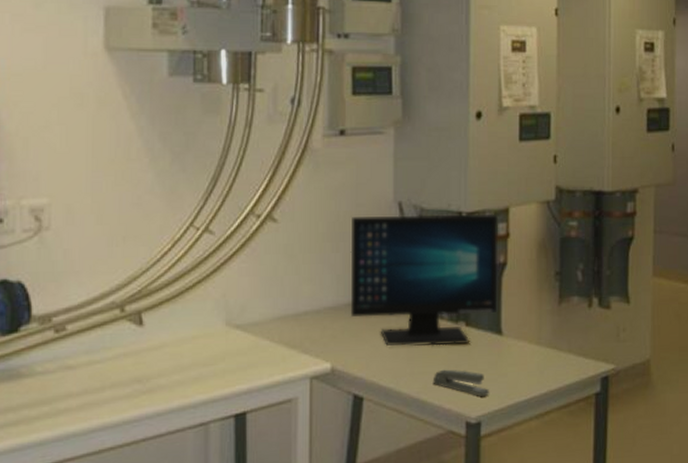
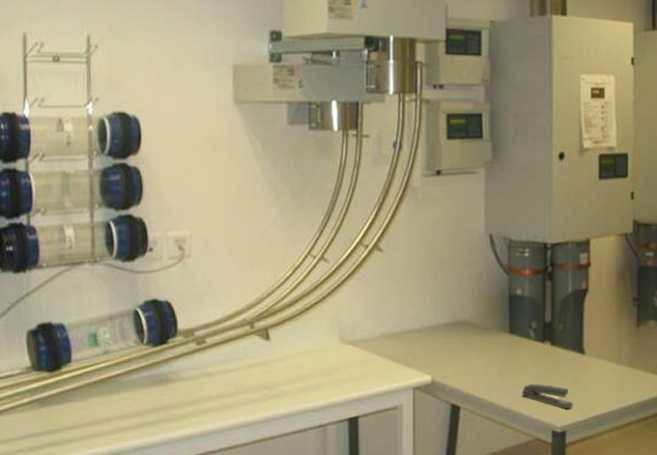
computer monitor: present [350,213,499,346] -> none [447,245,581,363]

